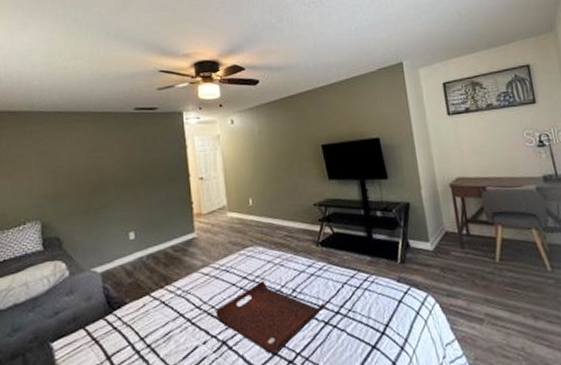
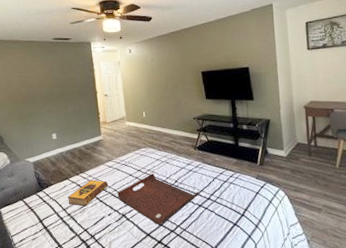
hardback book: none [147,293,204,333] -> present [68,179,109,207]

